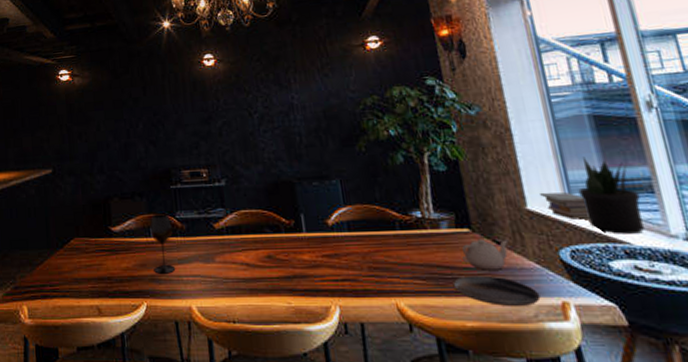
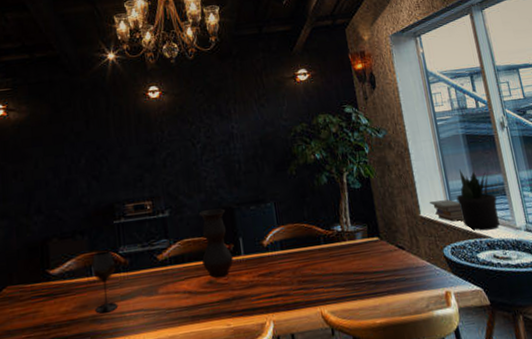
vase: none [256,181,294,253] -> present [198,208,234,278]
plate: present [453,275,541,307] -> none [366,276,431,302]
teapot: present [461,239,509,270] -> none [372,243,407,272]

